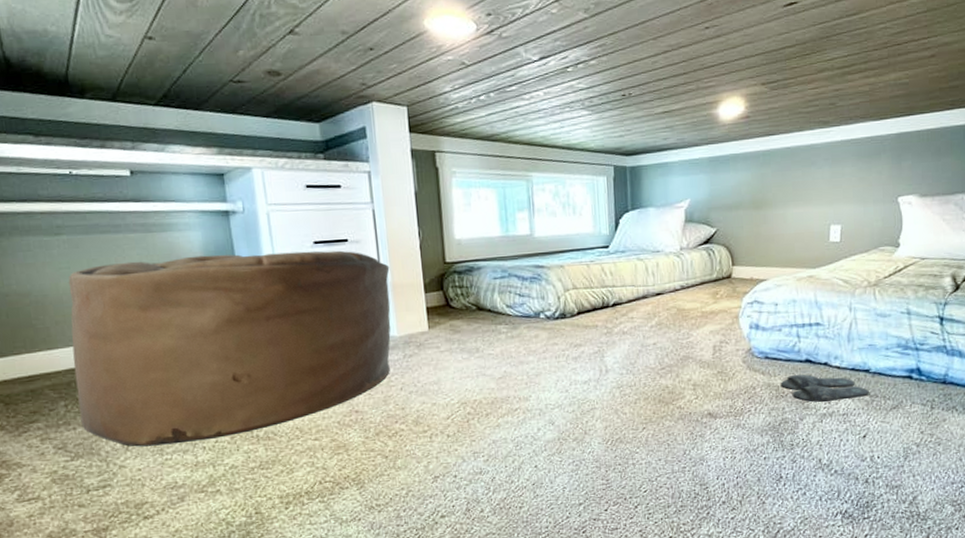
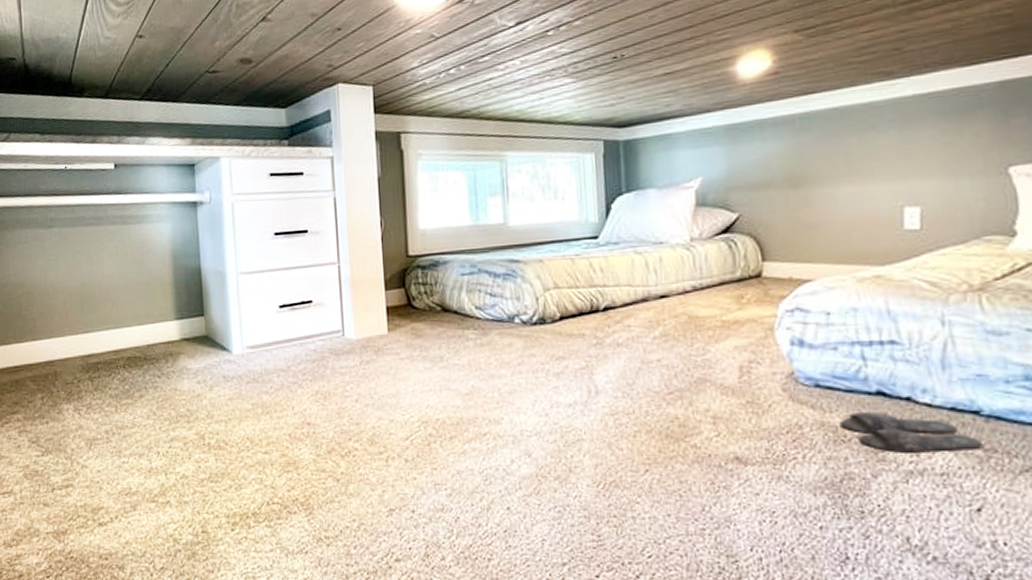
bean bag chair: present [68,250,391,447] -> none [52,242,349,447]

